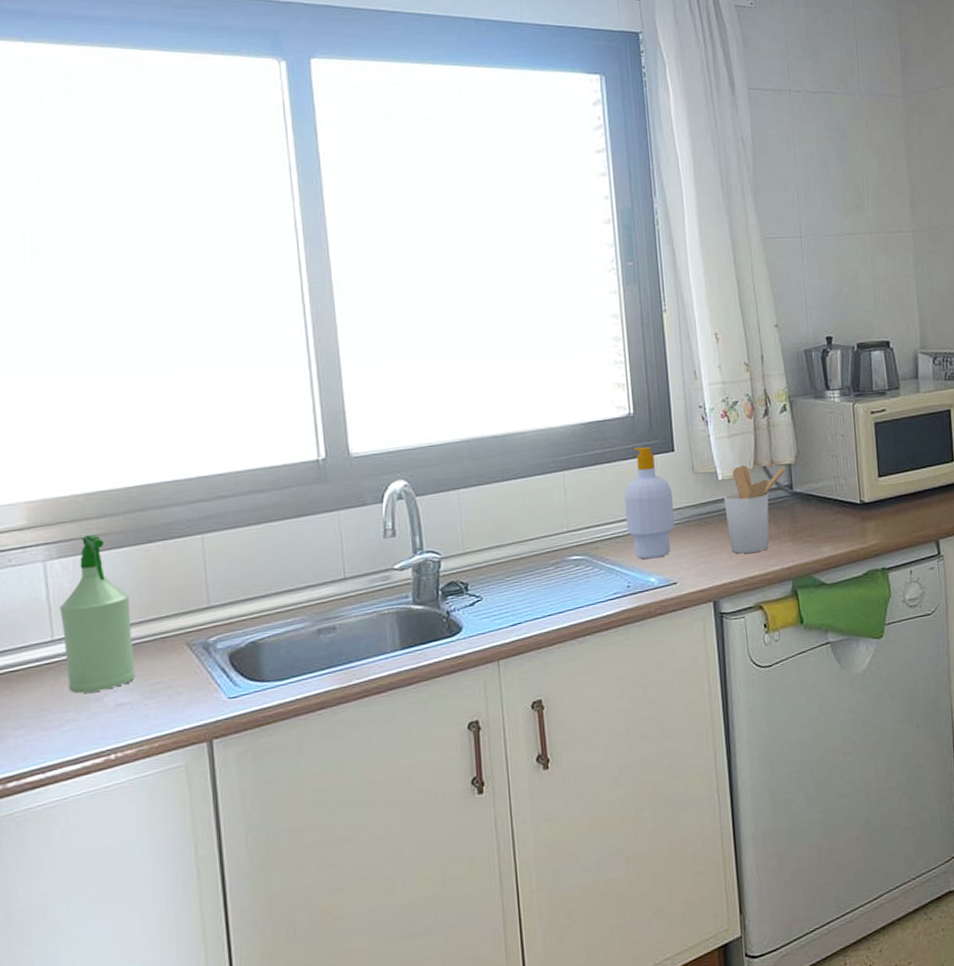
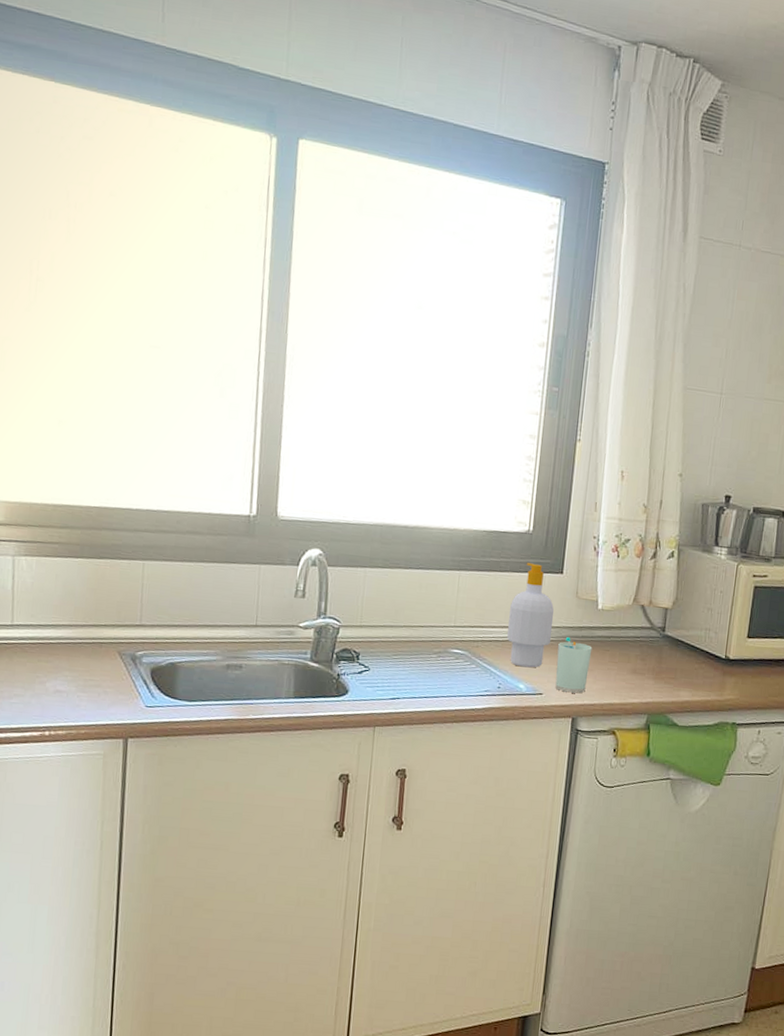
spray bottle: present [59,533,136,694] -> none [20,540,77,676]
cup: none [684,517,722,576] -> present [555,637,593,694]
utensil holder: present [724,464,786,554] -> none [597,599,662,682]

